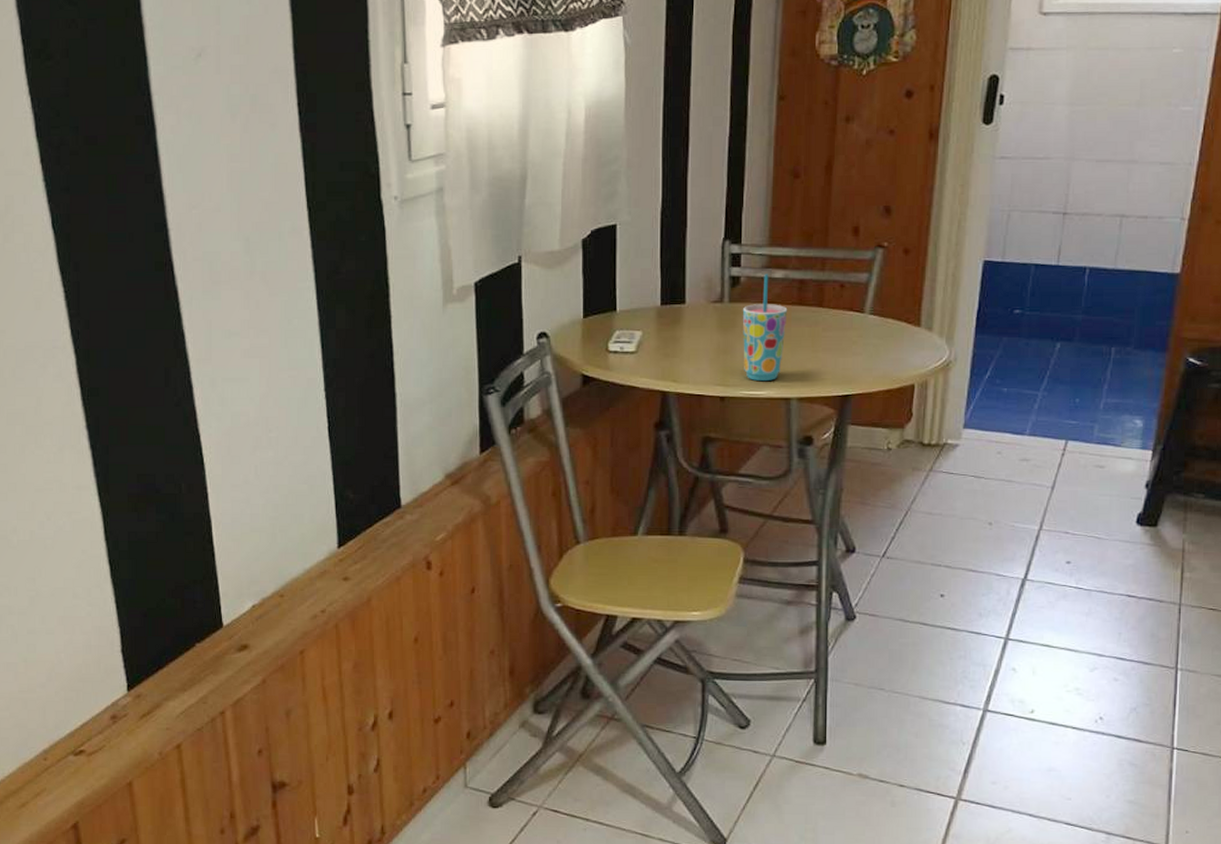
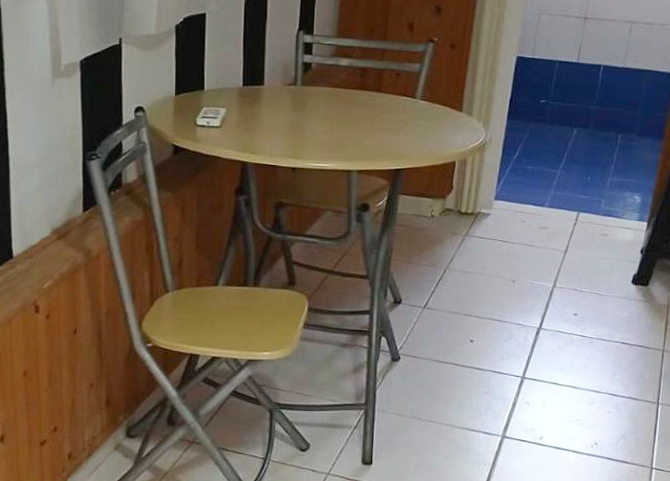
cup: present [742,274,788,382] -> none [312,61,351,156]

